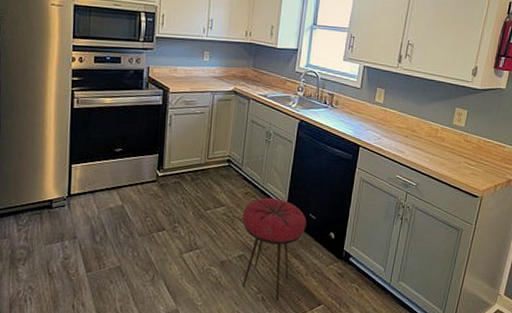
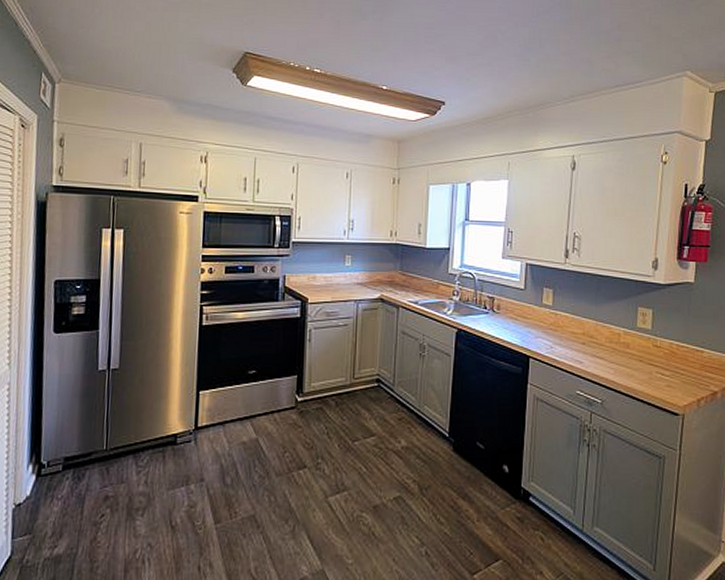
stool: present [242,197,307,301] -> none [397,423,473,556]

